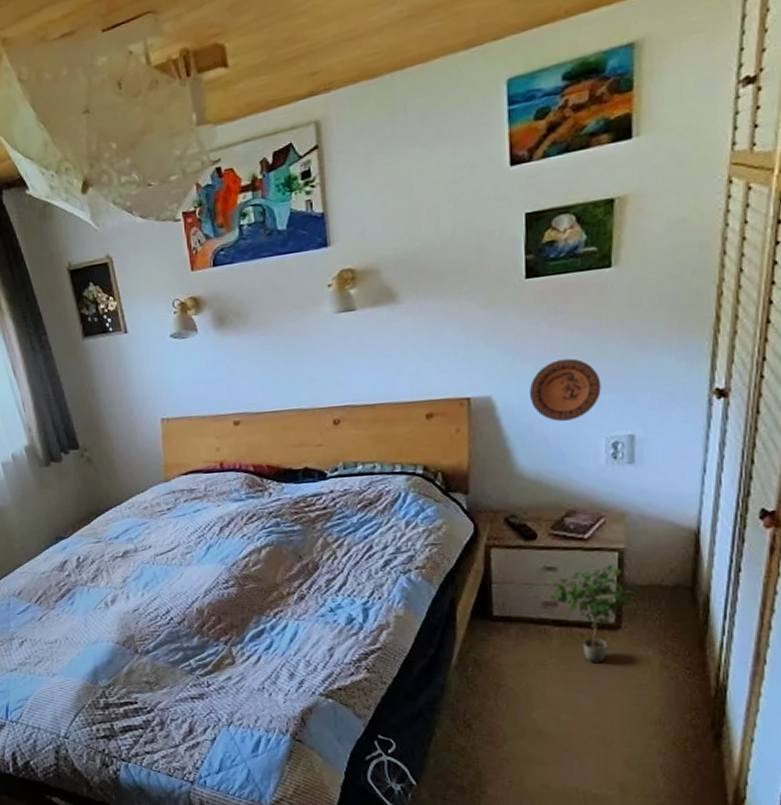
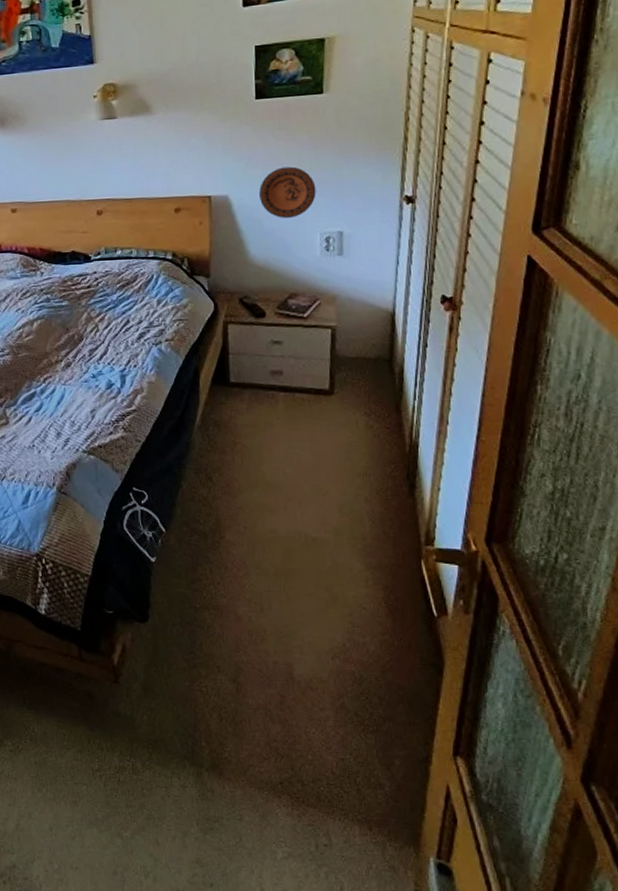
potted plant: present [547,564,635,664] -> none [274,339,345,424]

